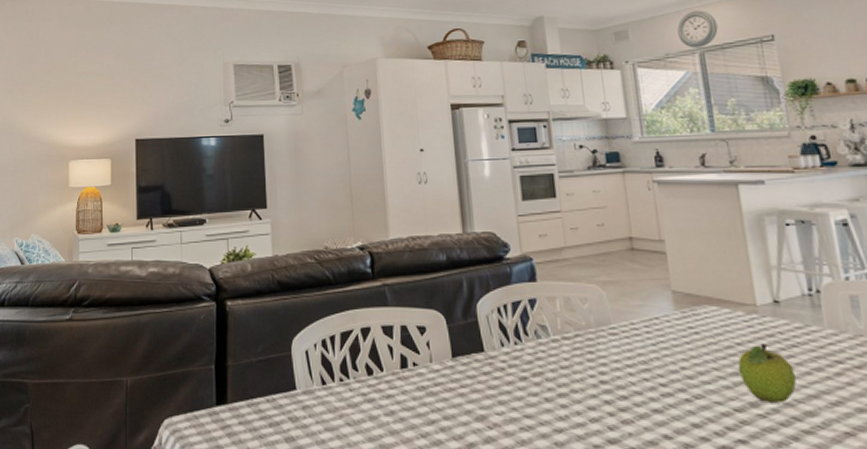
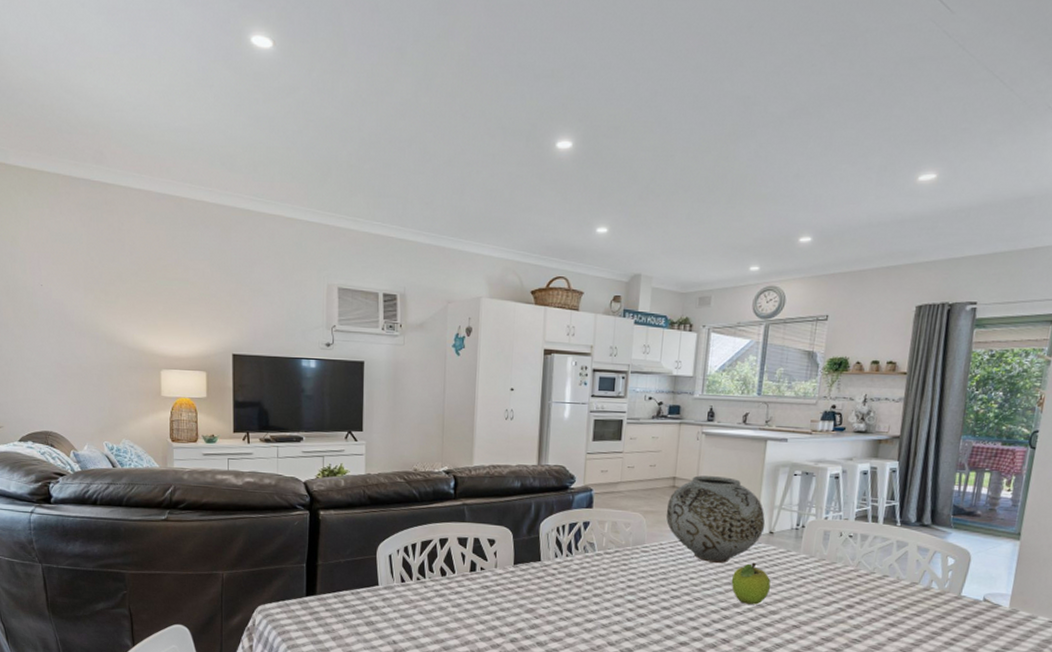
vase: none [629,233,766,346] -> present [666,475,766,563]

